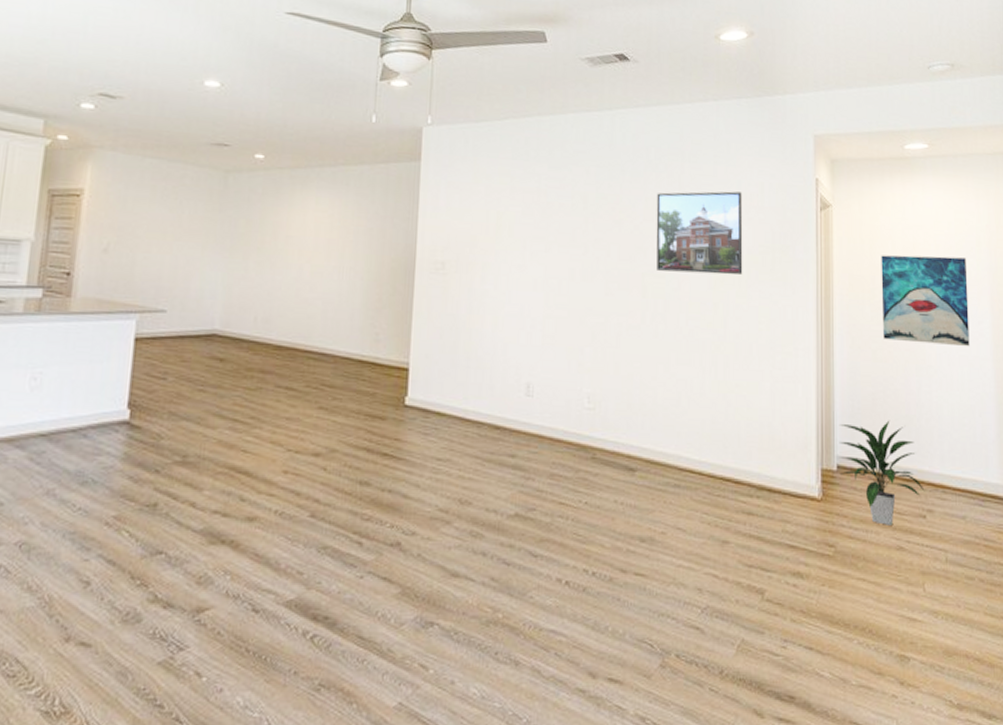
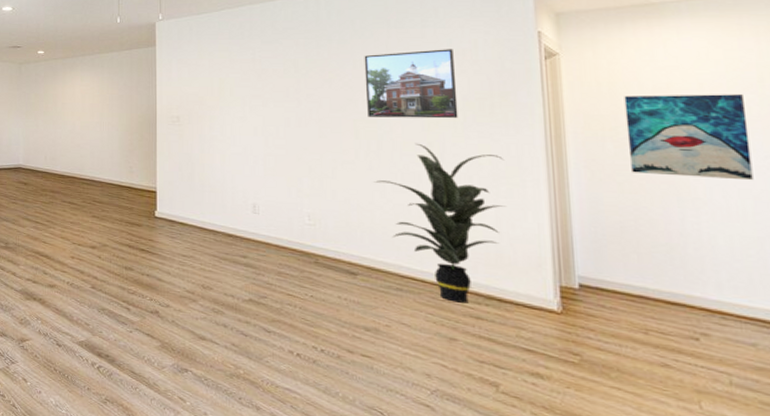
indoor plant: none [658,303,781,497] -> present [373,143,506,303]
indoor plant: present [839,420,925,525] -> none [579,247,697,343]

